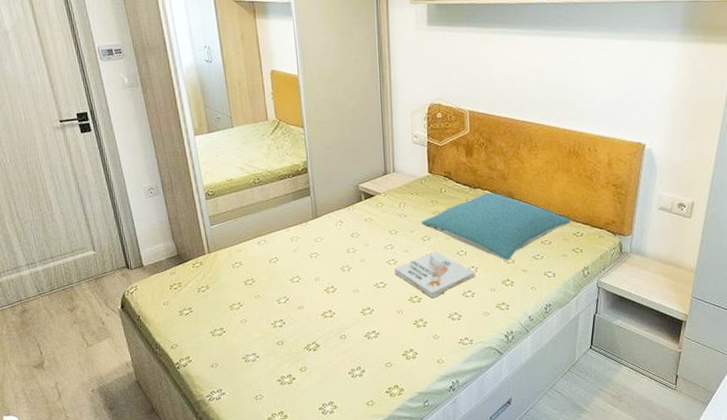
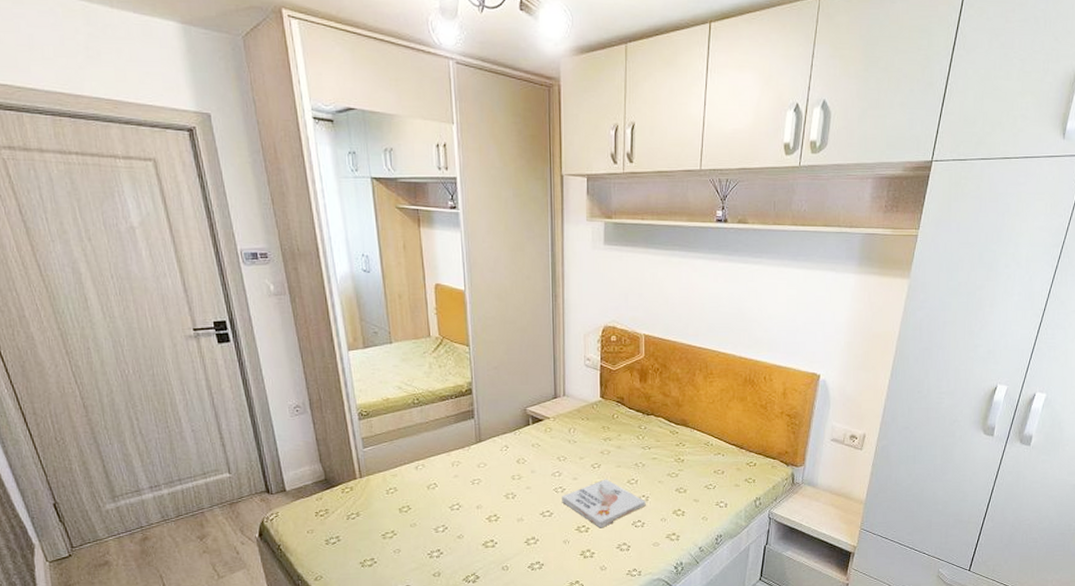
pillow: present [421,192,571,261] -> none [591,419,745,490]

